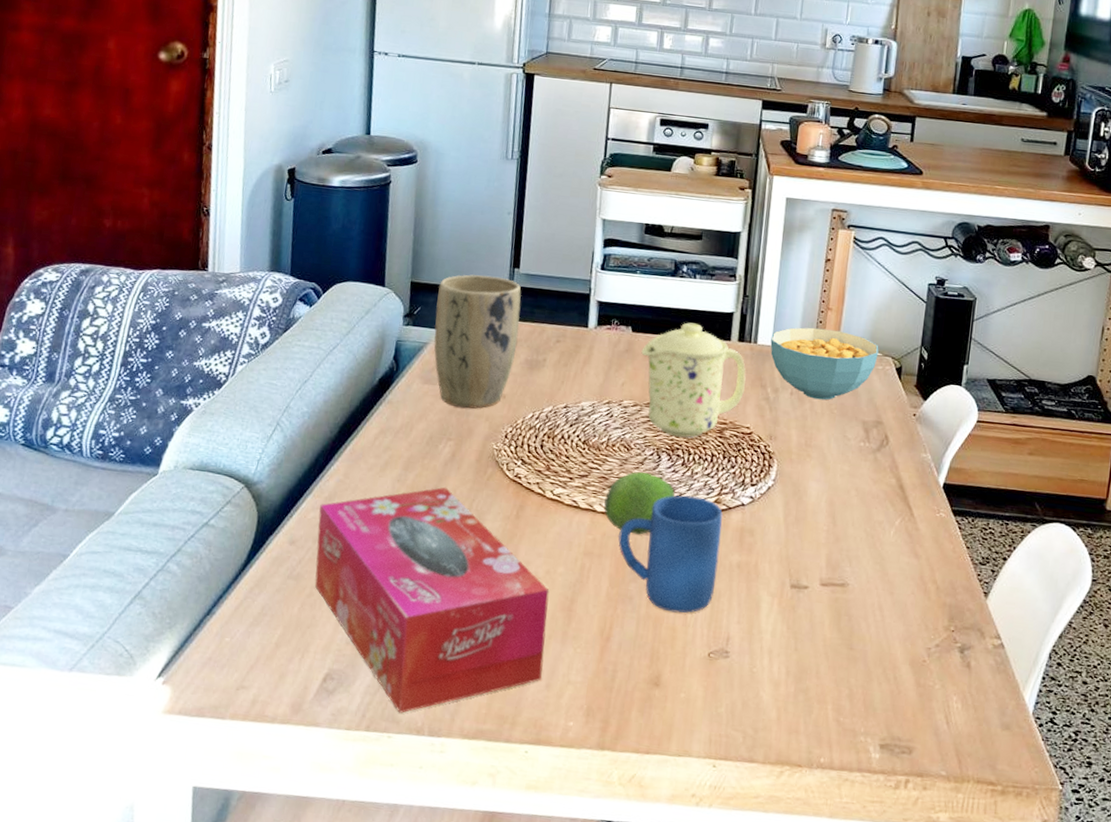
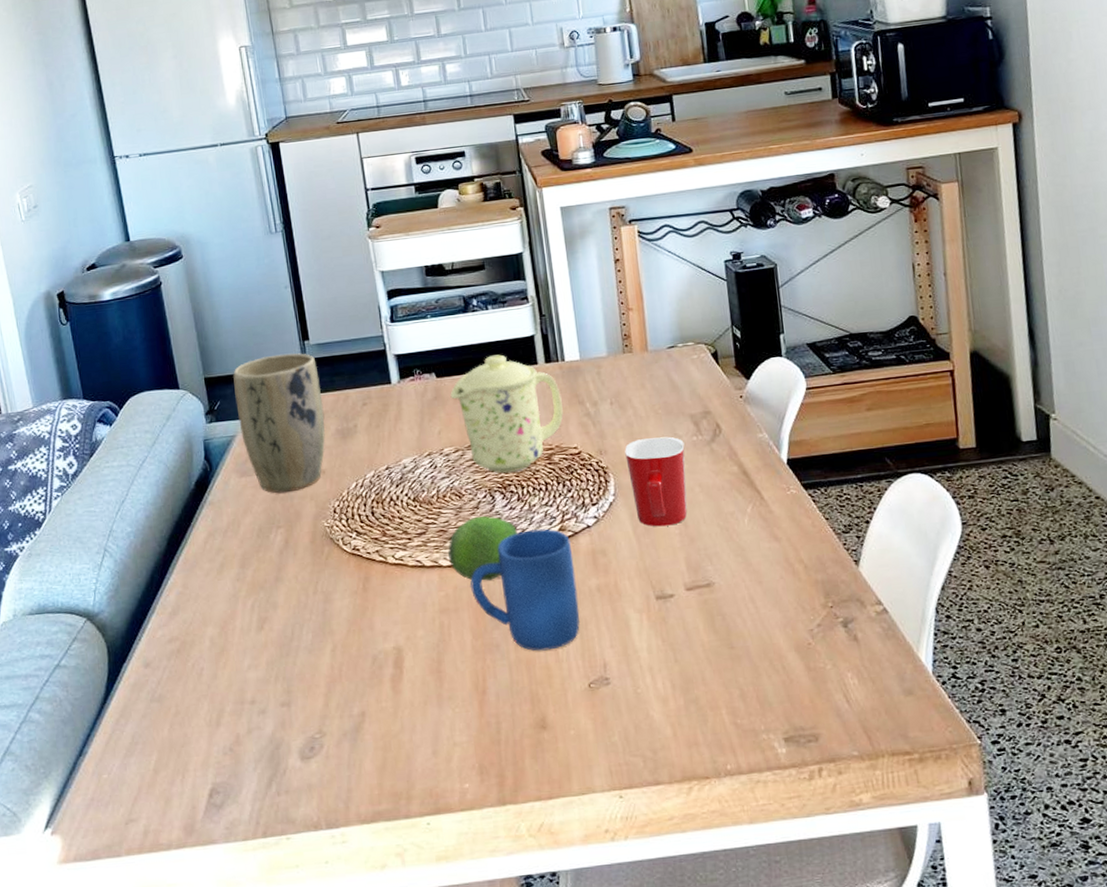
tissue box: present [315,487,549,713] -> none [166,575,426,812]
cereal bowl: present [770,327,879,400] -> none [577,328,691,404]
mug: none [791,433,851,521] -> present [625,437,688,527]

